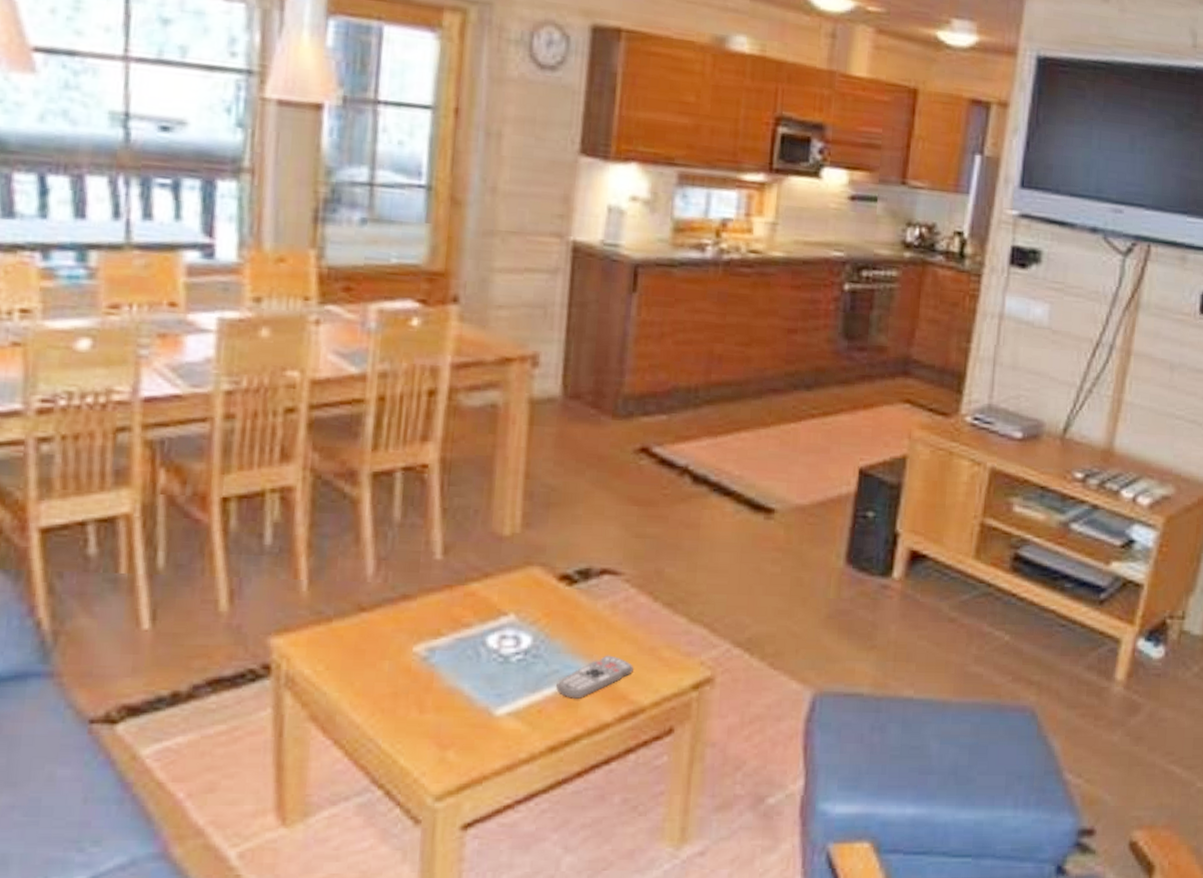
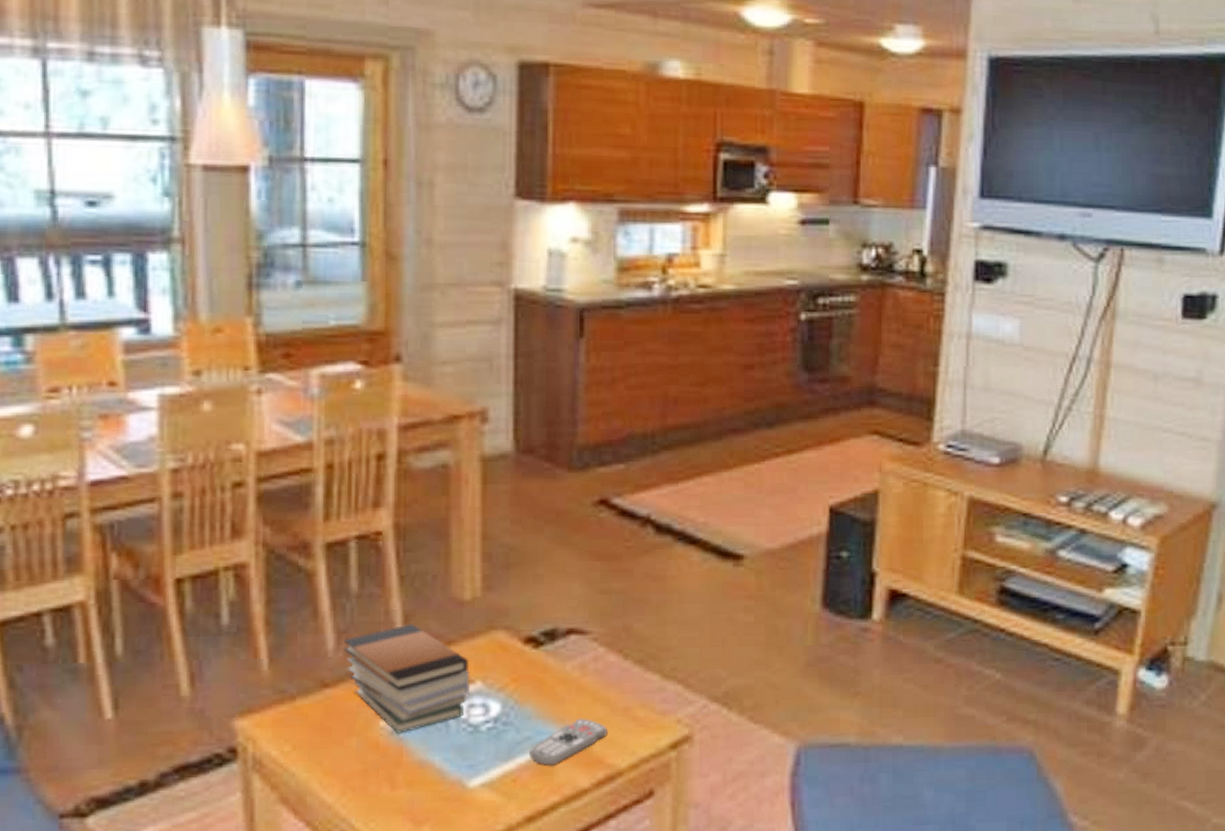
book stack: none [382,555,505,660] -> present [344,623,470,734]

